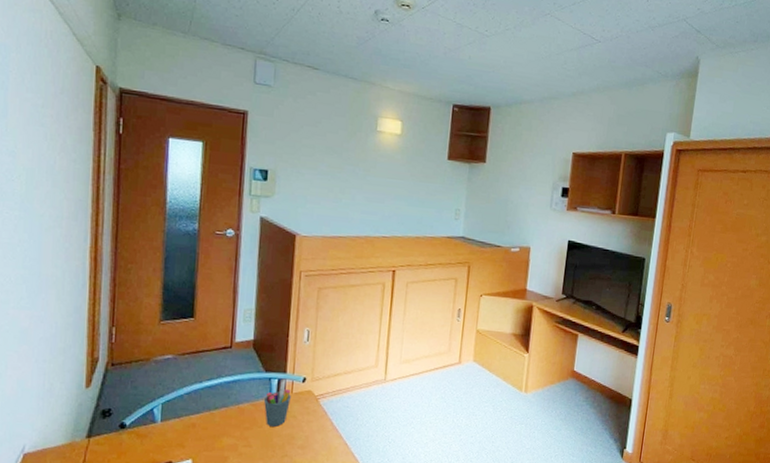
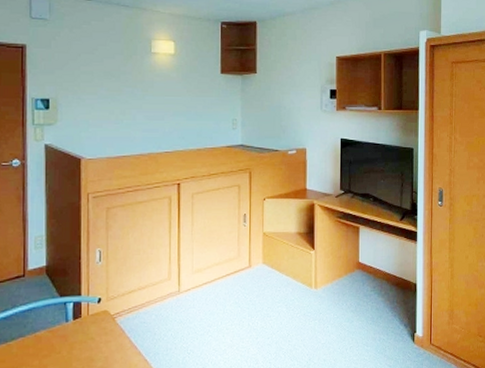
pen holder: present [264,378,291,427] -> none [61,301,87,351]

